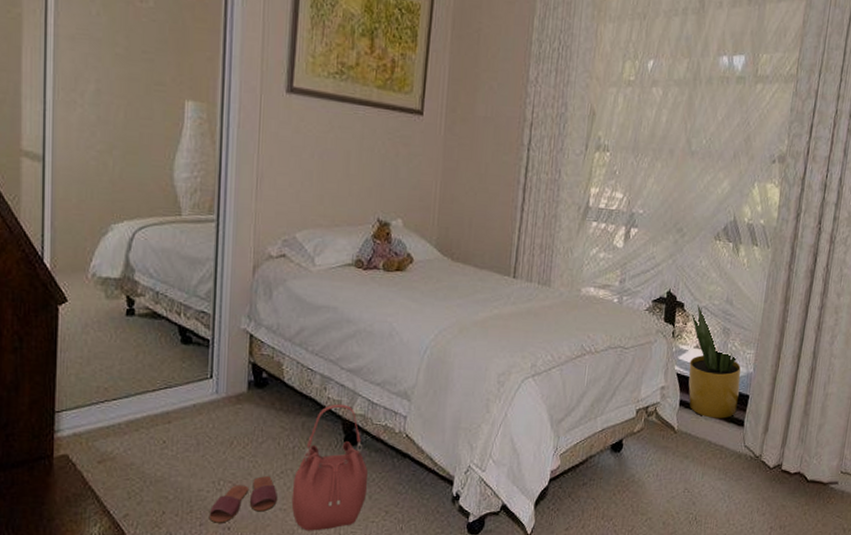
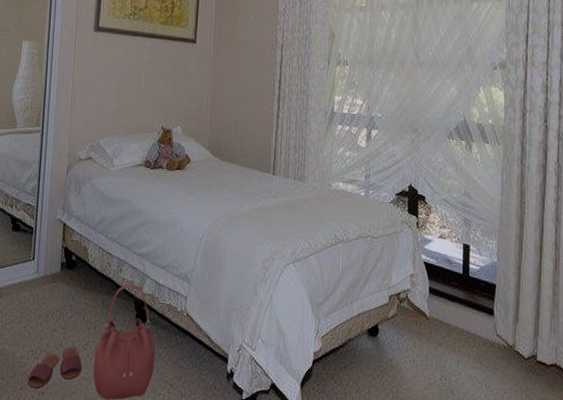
planter: present [688,304,741,419] -> none [433,197,486,307]

